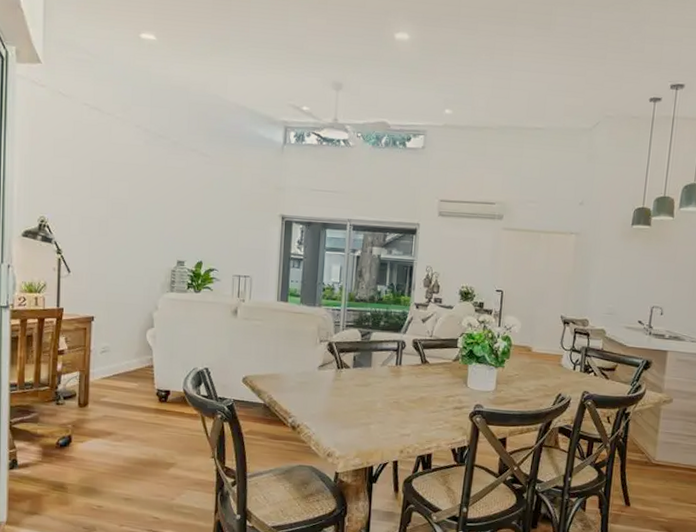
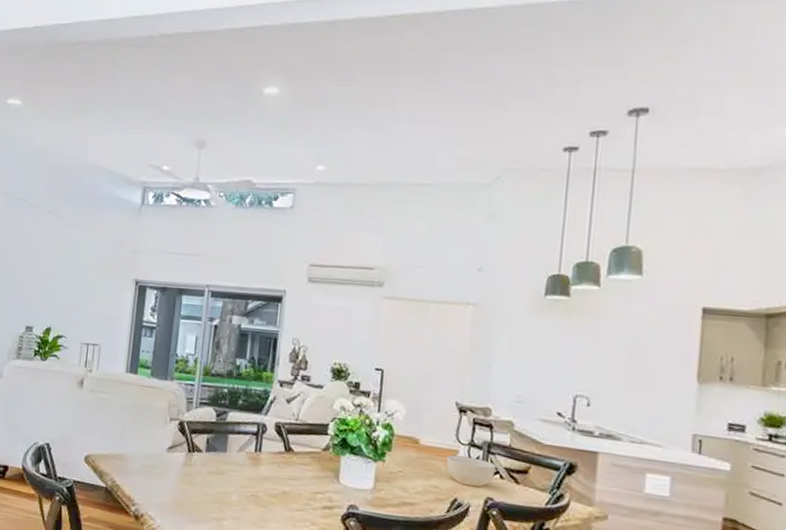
bowl: none [553,359,592,385] -> present [446,455,497,488]

